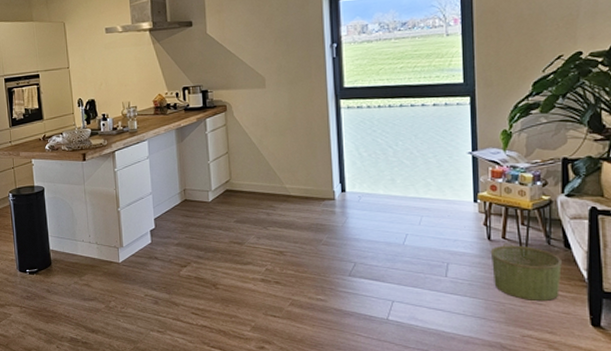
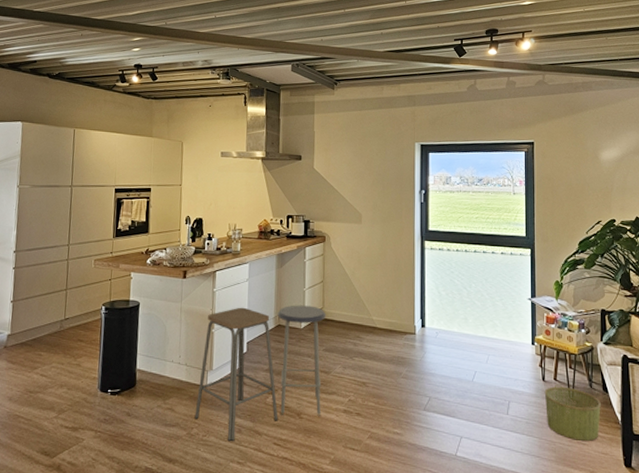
bar stool: none [110,185,194,313] -> present [194,307,278,442]
bar stool: none [182,178,237,287] -> present [277,305,326,416]

